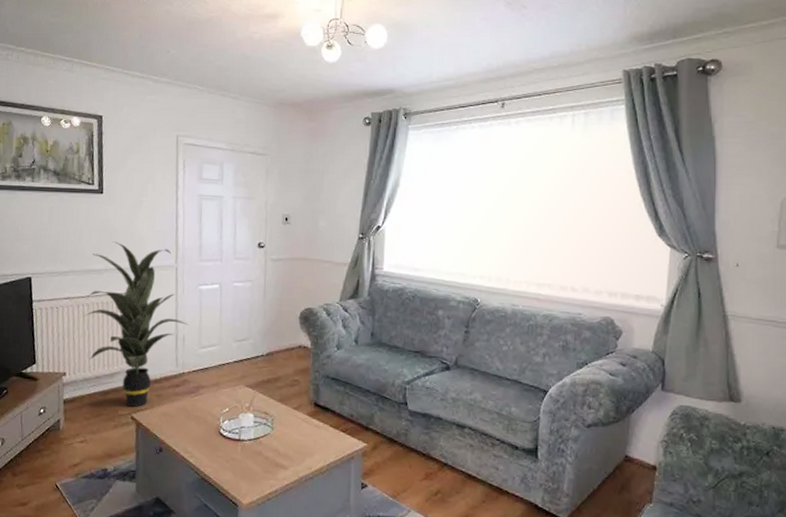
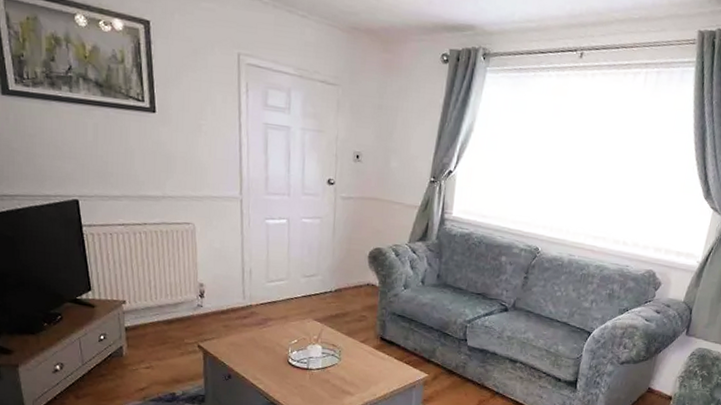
indoor plant: present [85,241,188,407] -> none [142,167,254,336]

